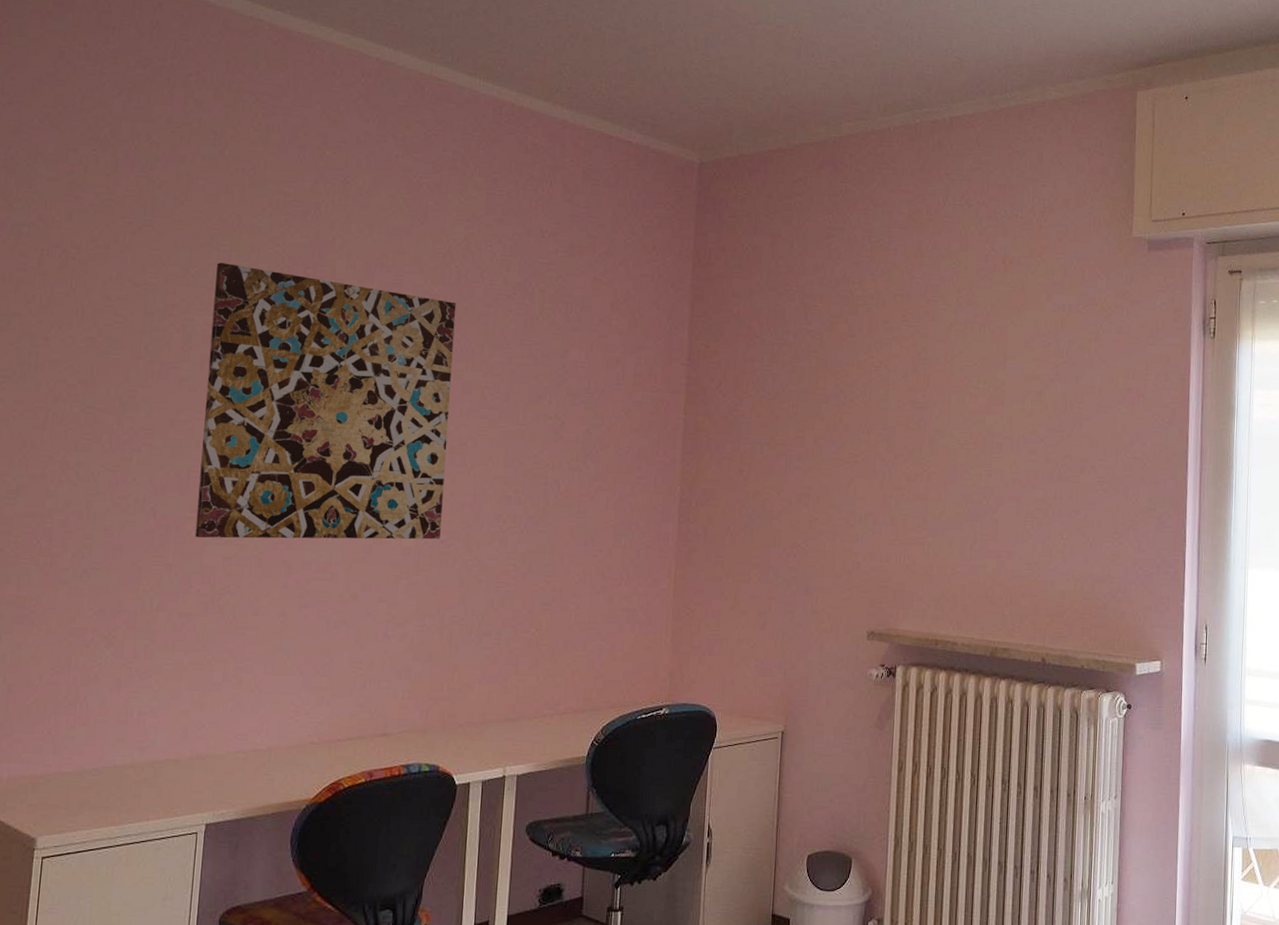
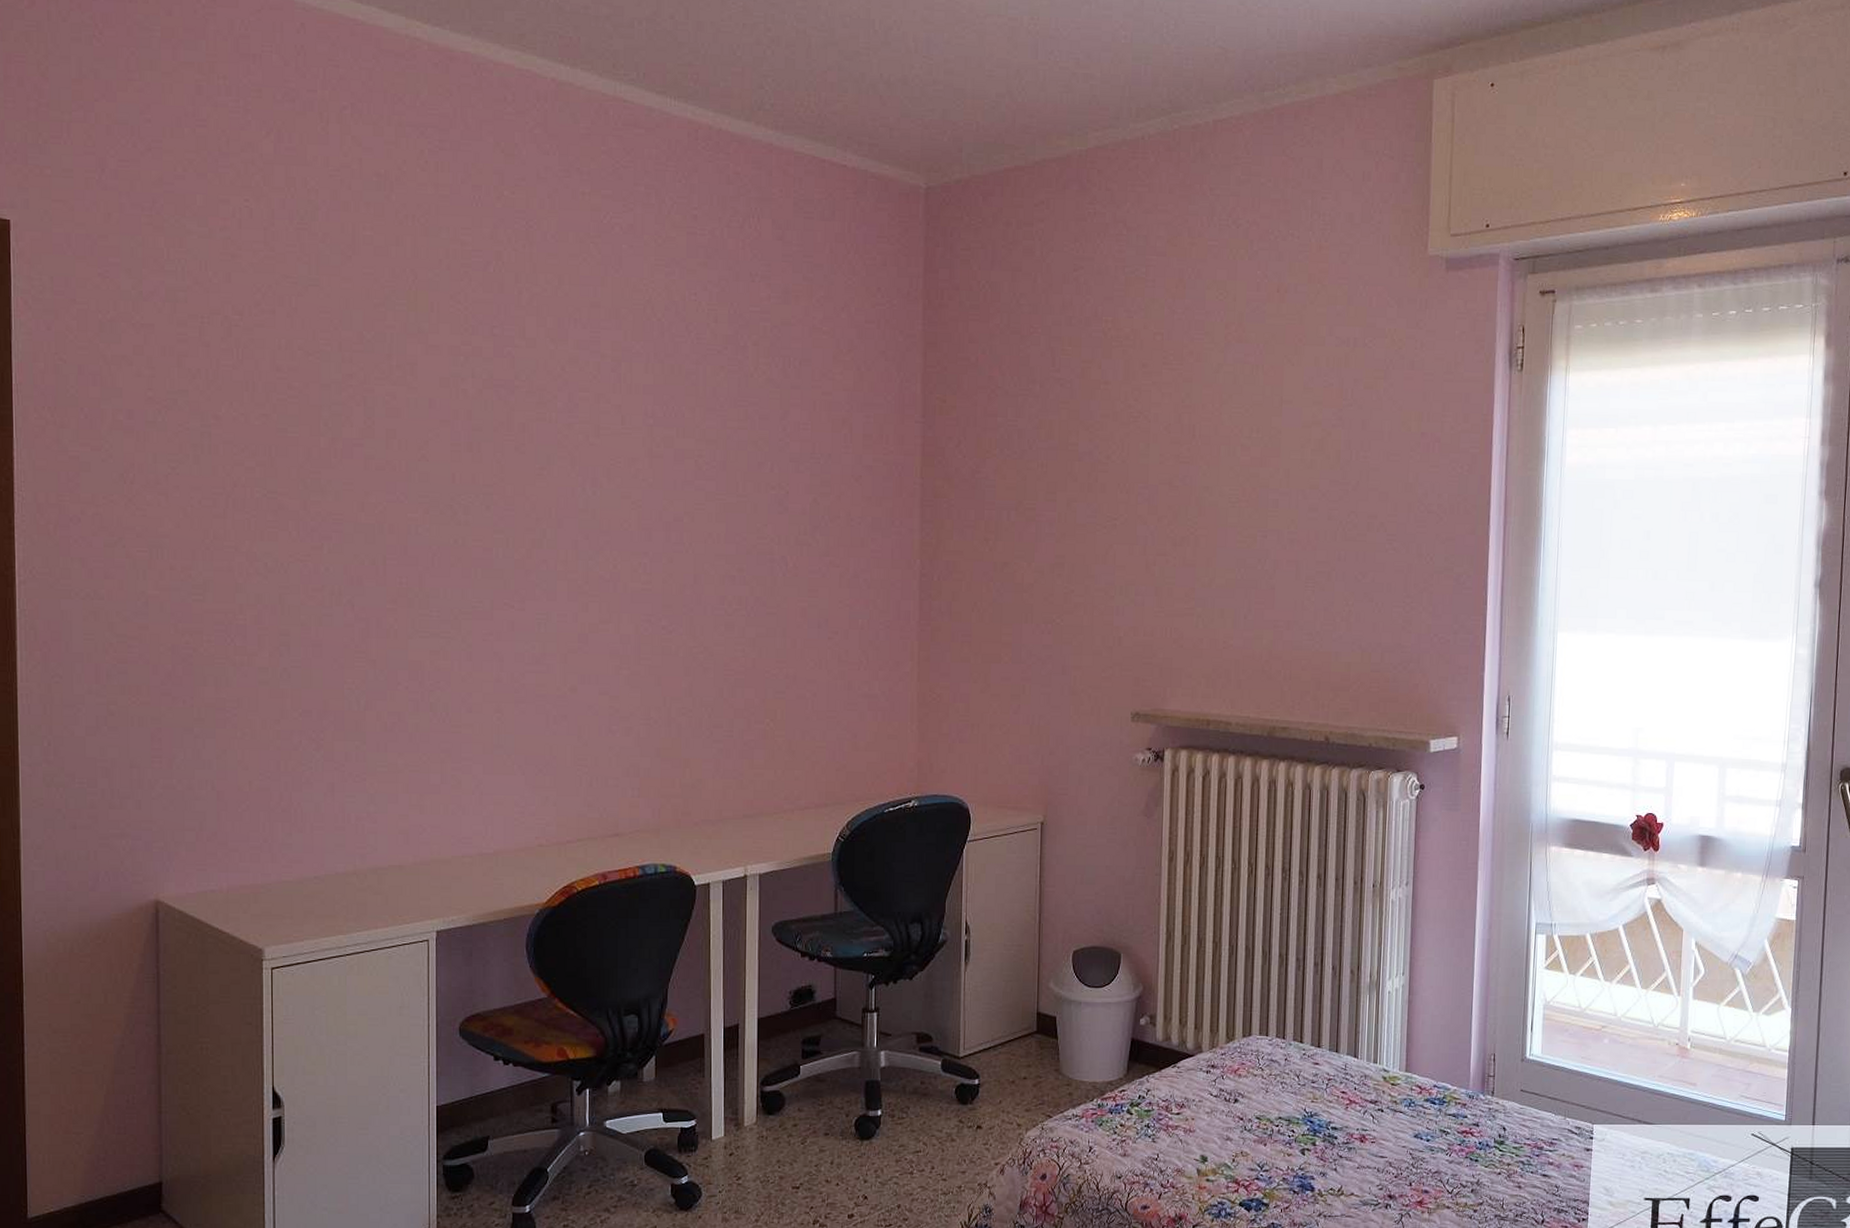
wall art: present [195,262,457,540] -> none [394,325,662,631]

